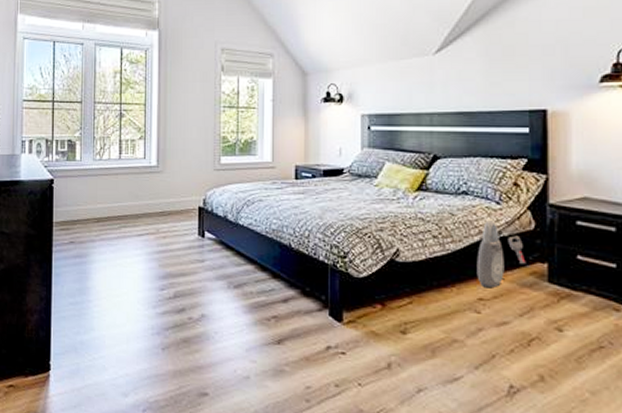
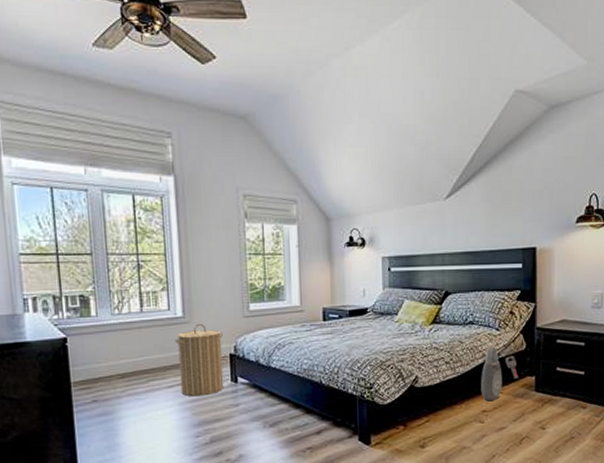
laundry hamper: none [148,173,193,248] -> present [175,323,224,397]

